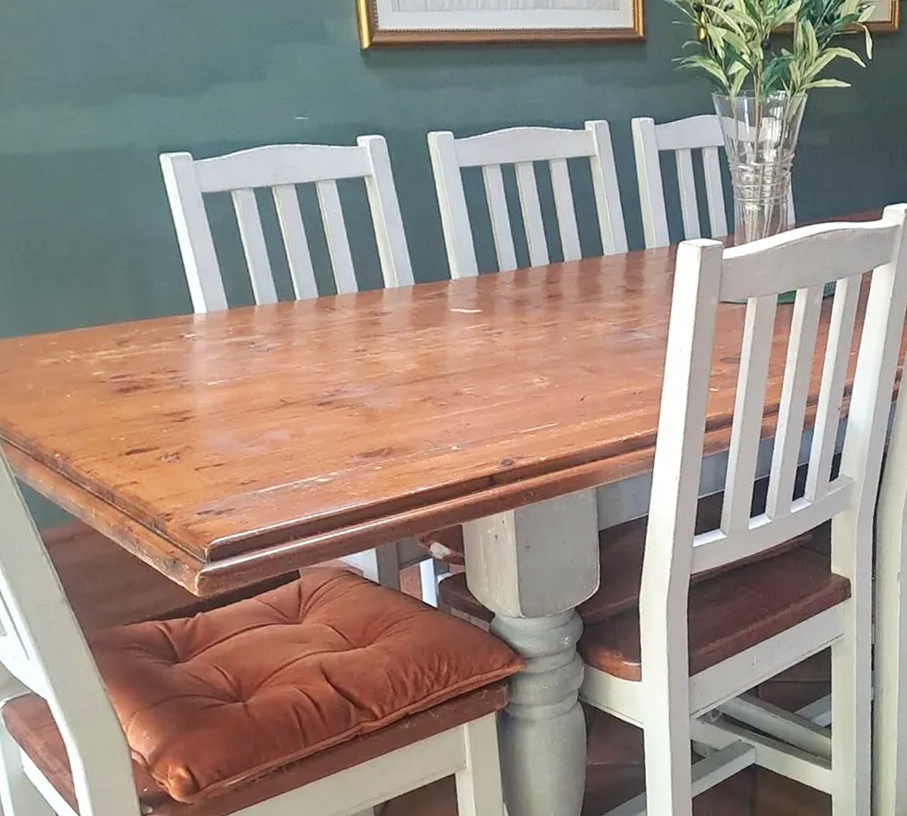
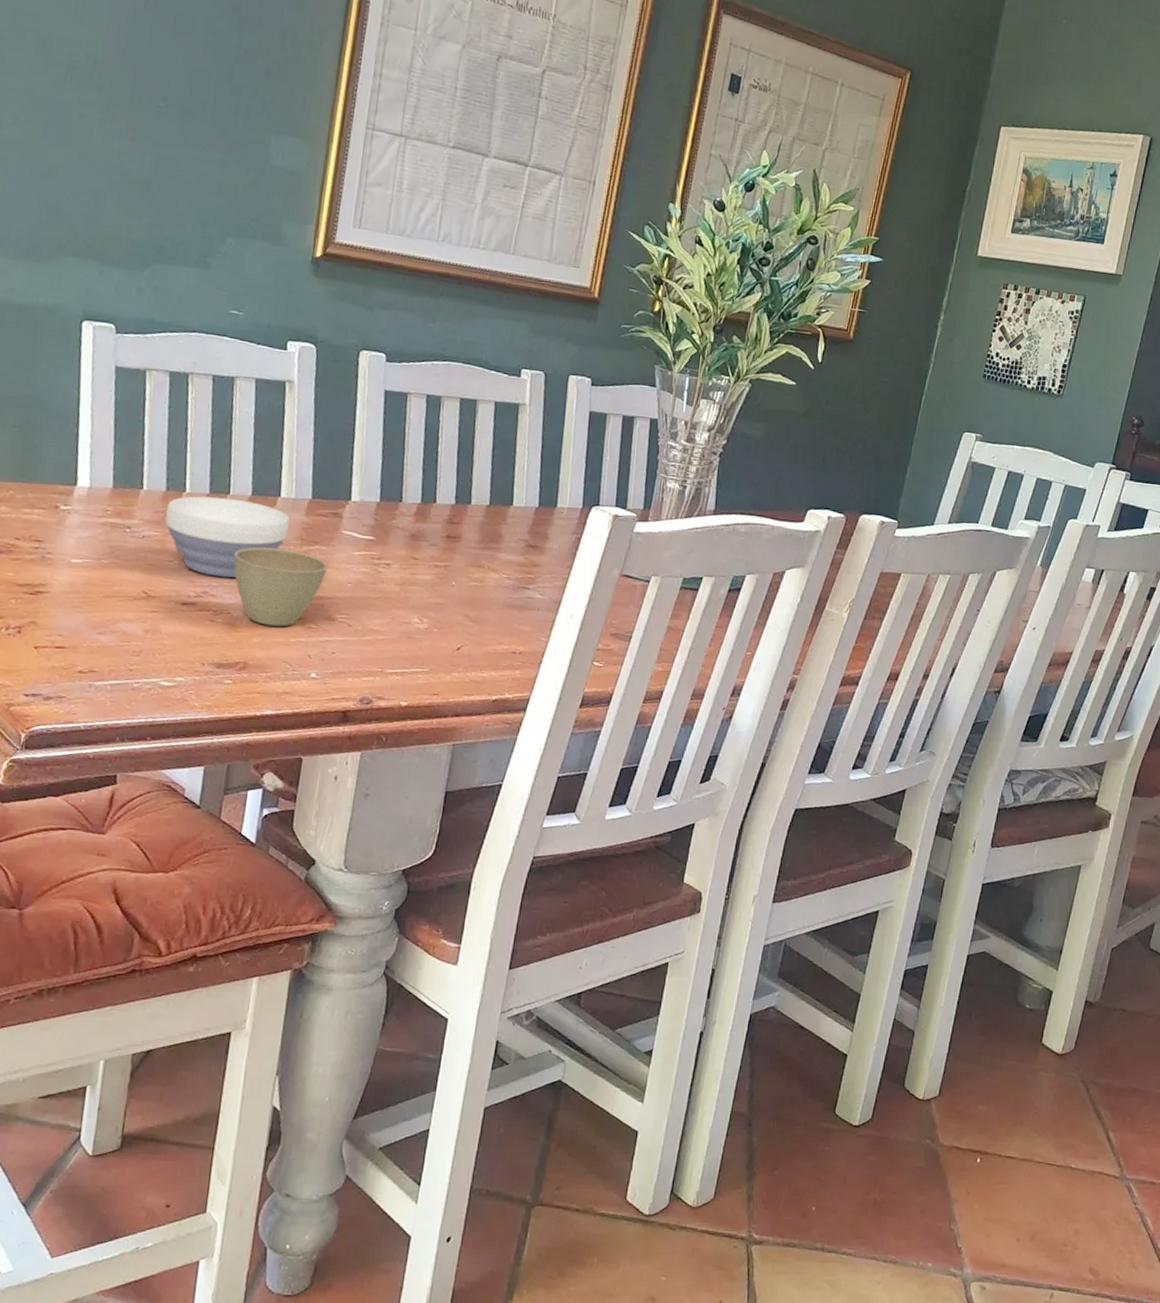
bowl: none [282,297,400,375] -> present [165,496,290,578]
cup: none [356,336,445,411] -> present [233,547,328,627]

